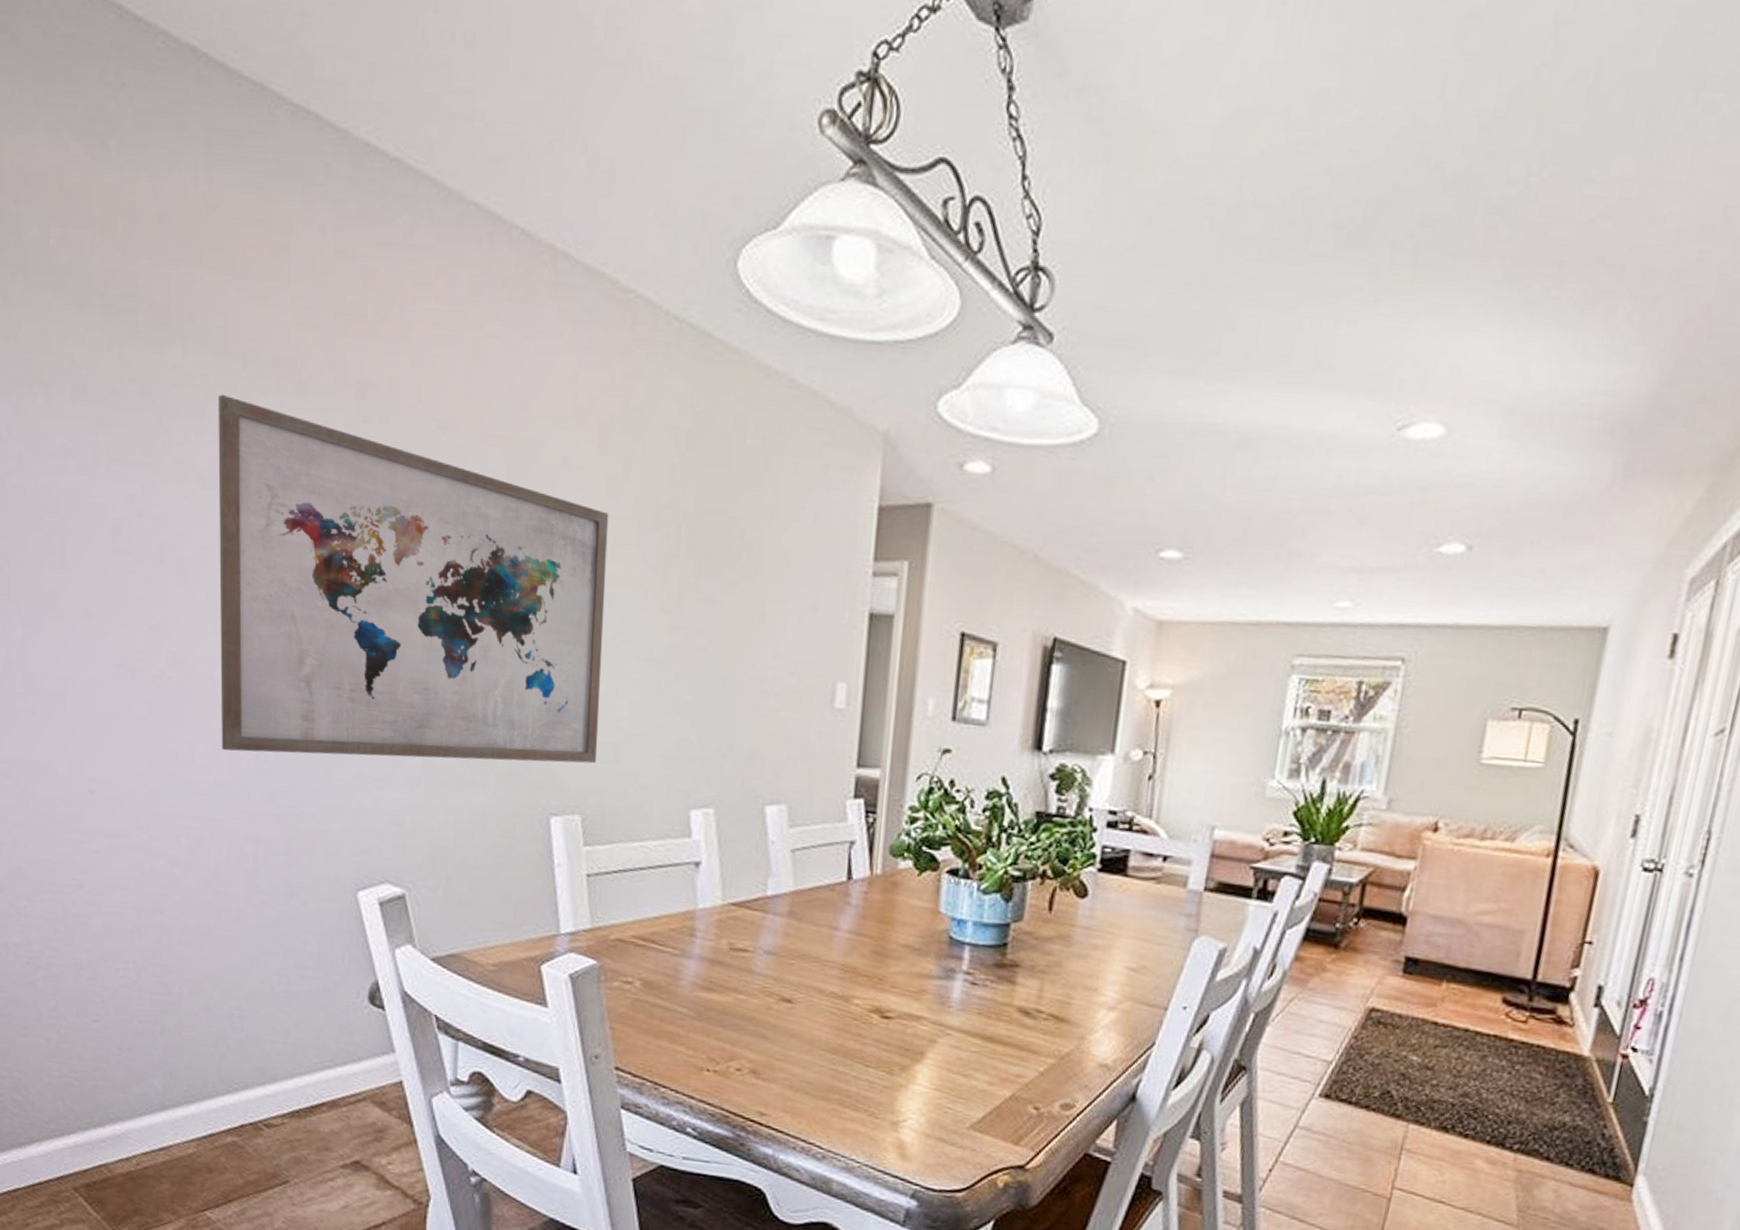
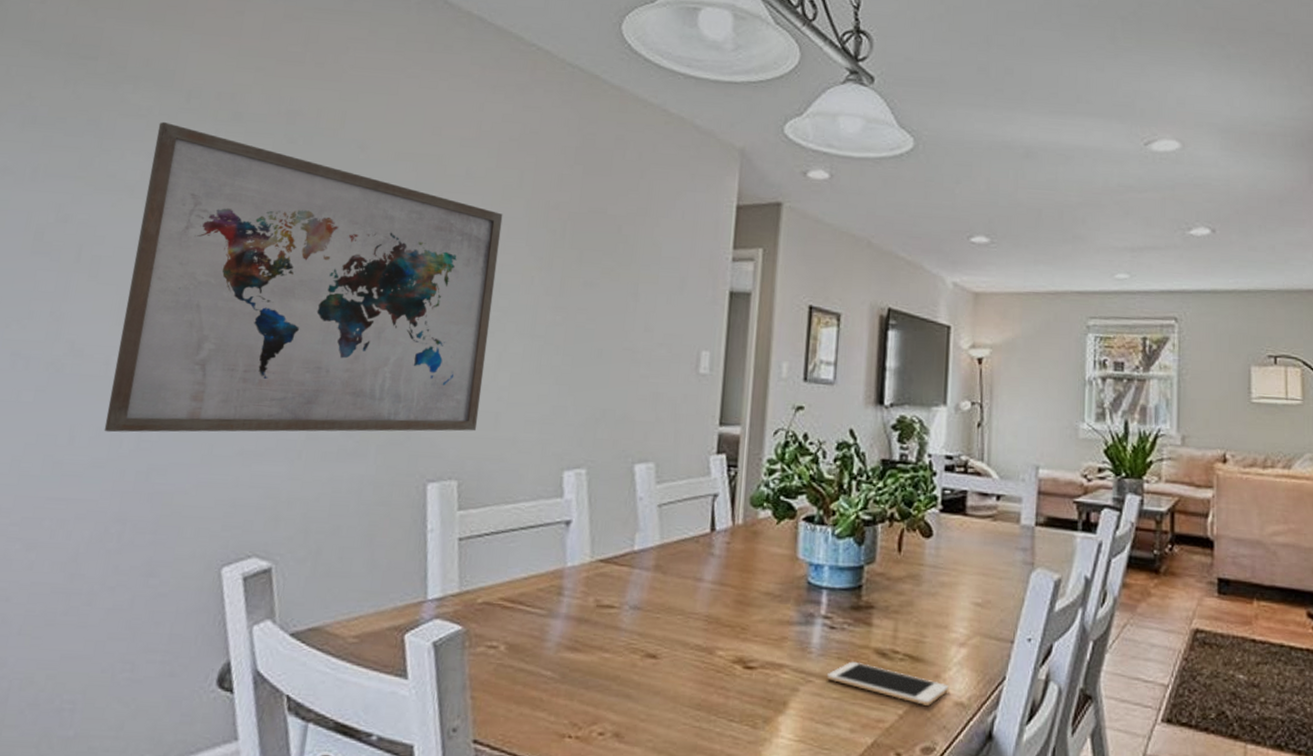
cell phone: none [965,1017,1094,1065] -> present [826,661,949,706]

